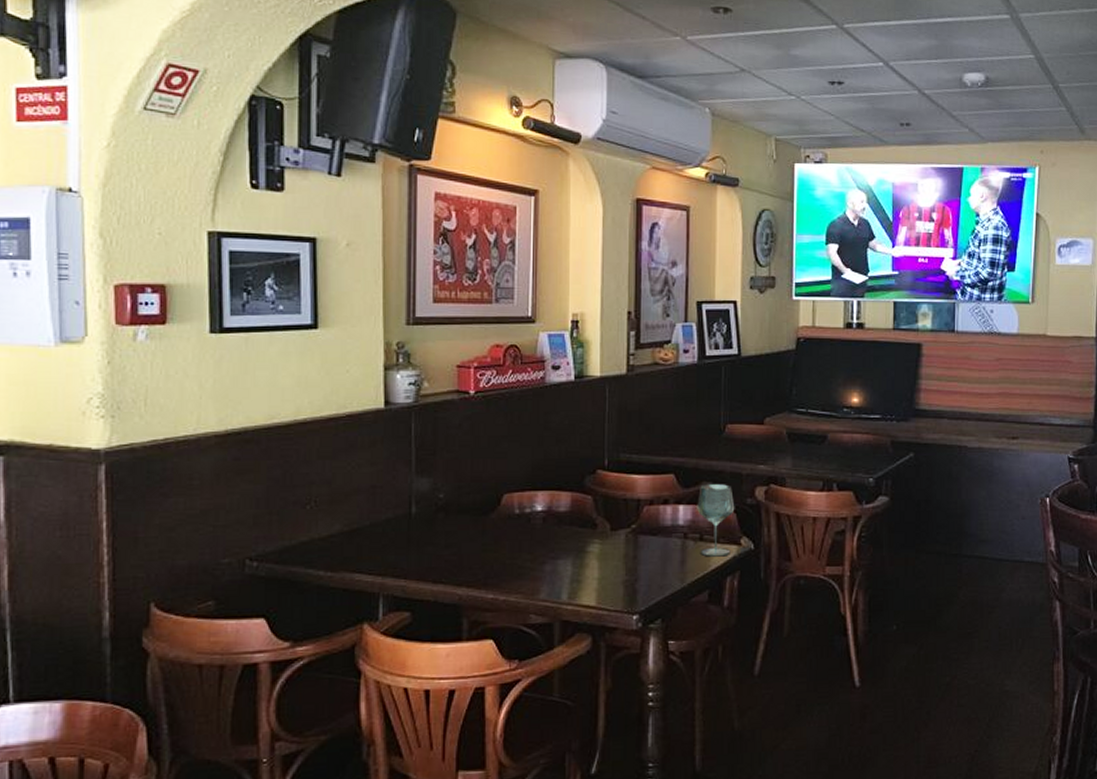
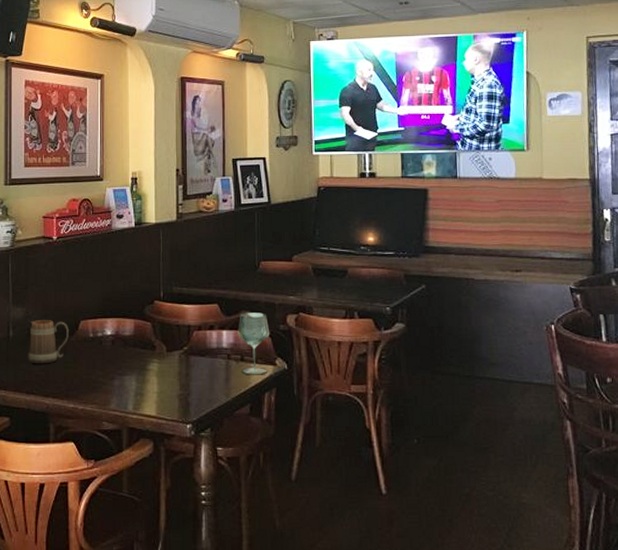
beer mug: none [435,493,490,547] -> present [28,320,70,364]

